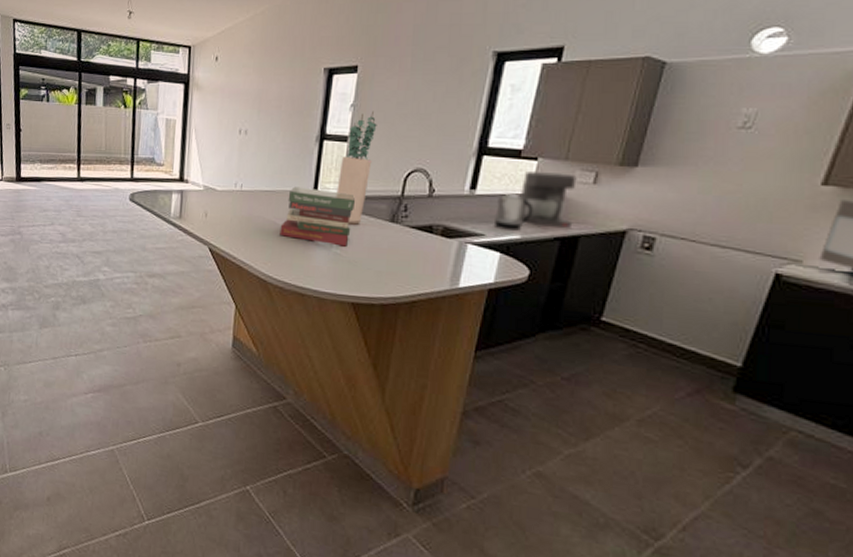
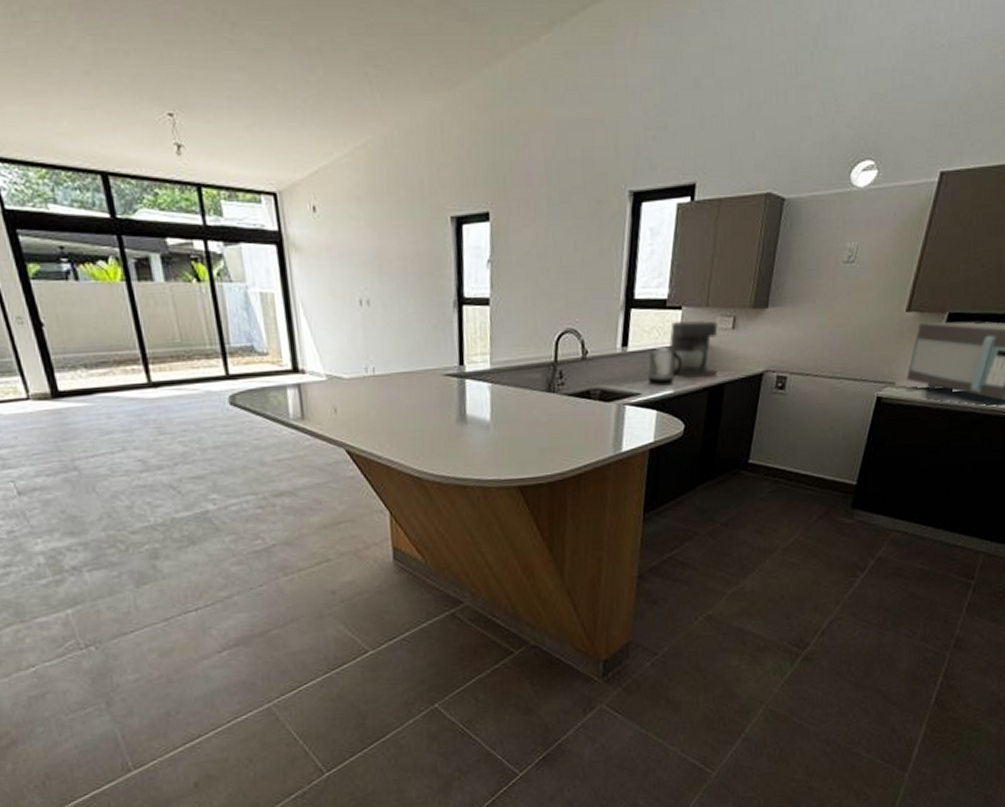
books: present [280,186,356,247] -> none [427,363,508,427]
vase: present [336,111,377,225] -> none [484,266,520,400]

